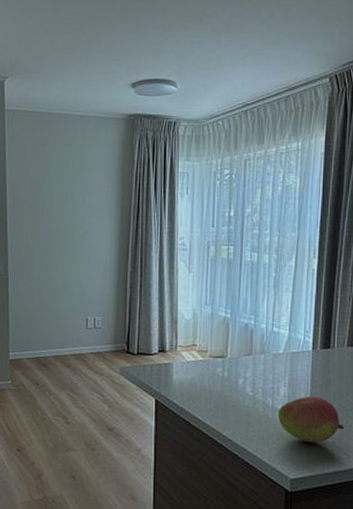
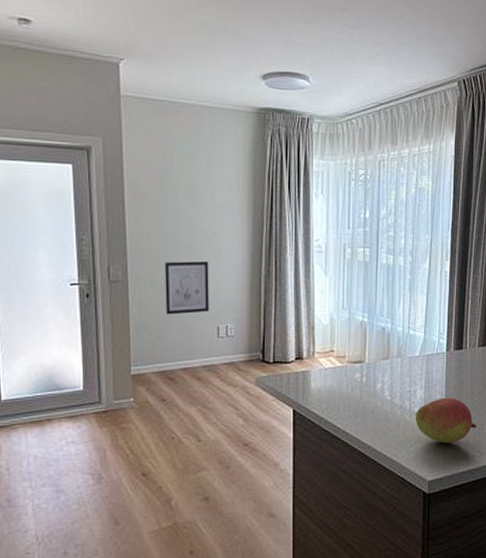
wall art: none [39,258,80,307] -> present [164,261,209,315]

